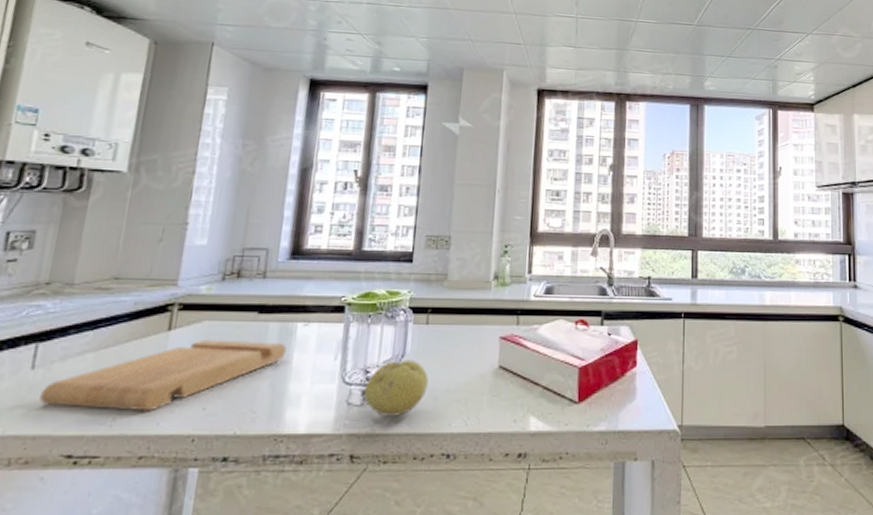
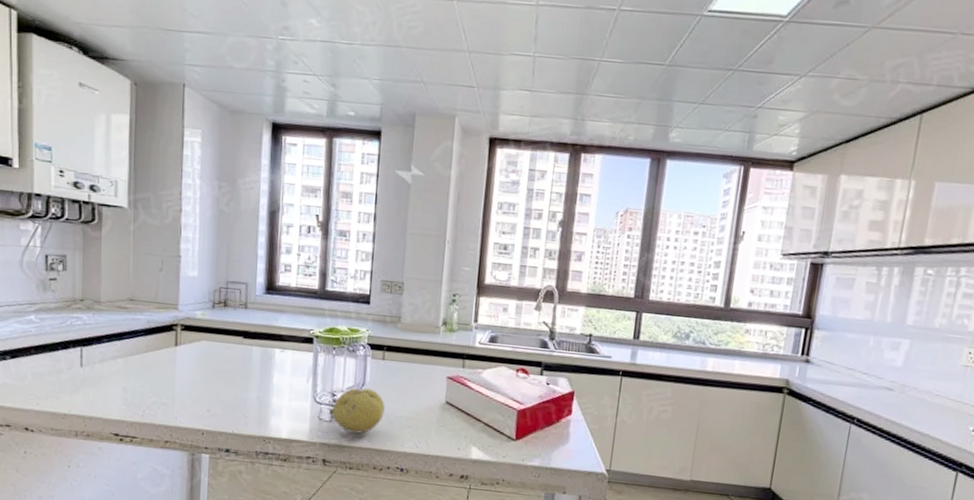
cutting board: present [39,339,287,410] -> none [90,355,268,408]

